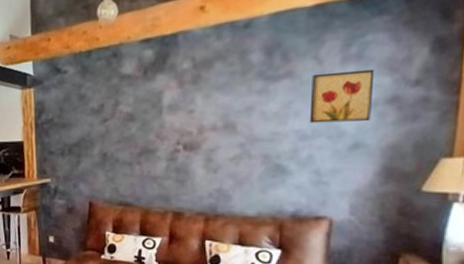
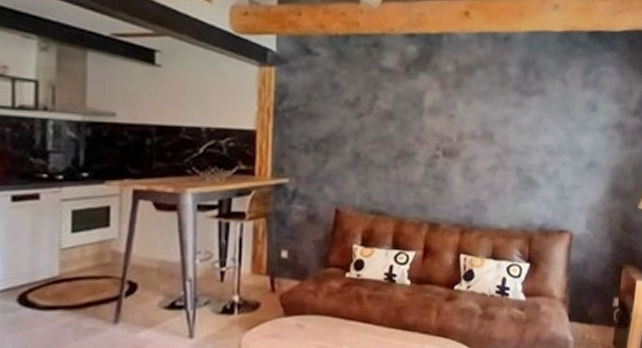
wall art: present [309,69,375,124] -> none [556,95,606,142]

